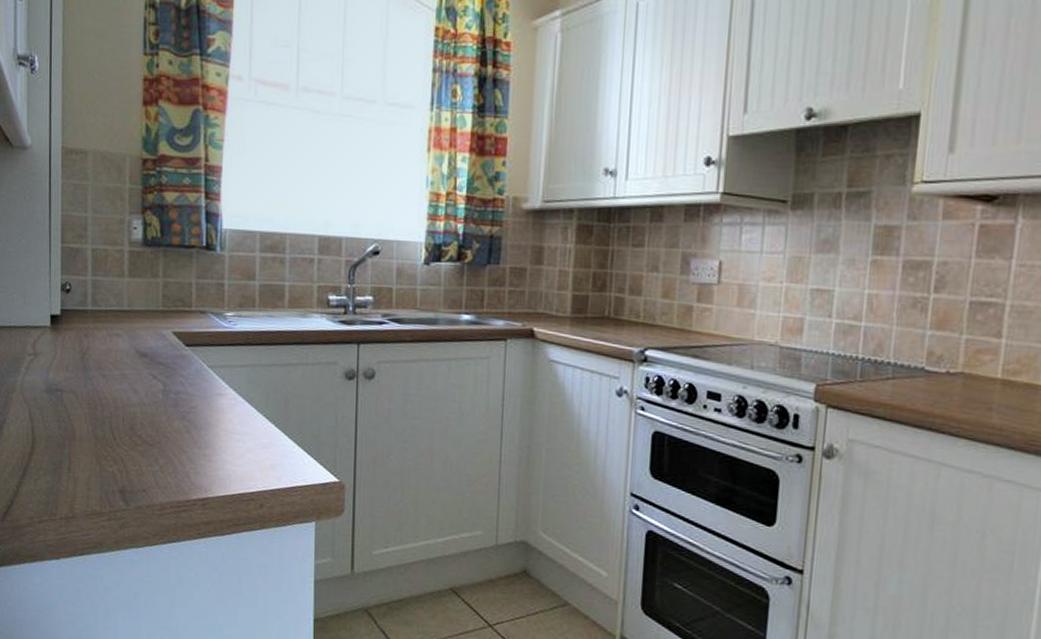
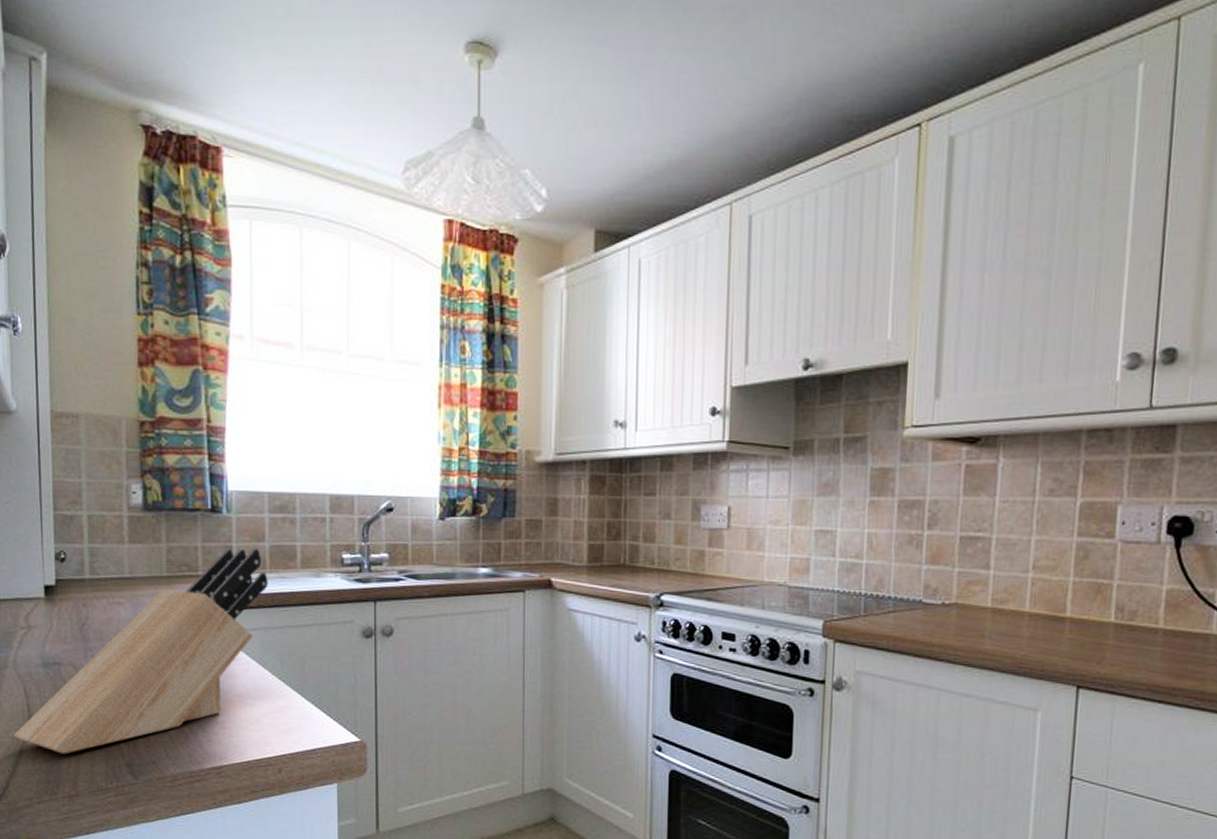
knife block: none [19,286,257,478] -> present [14,549,268,754]

